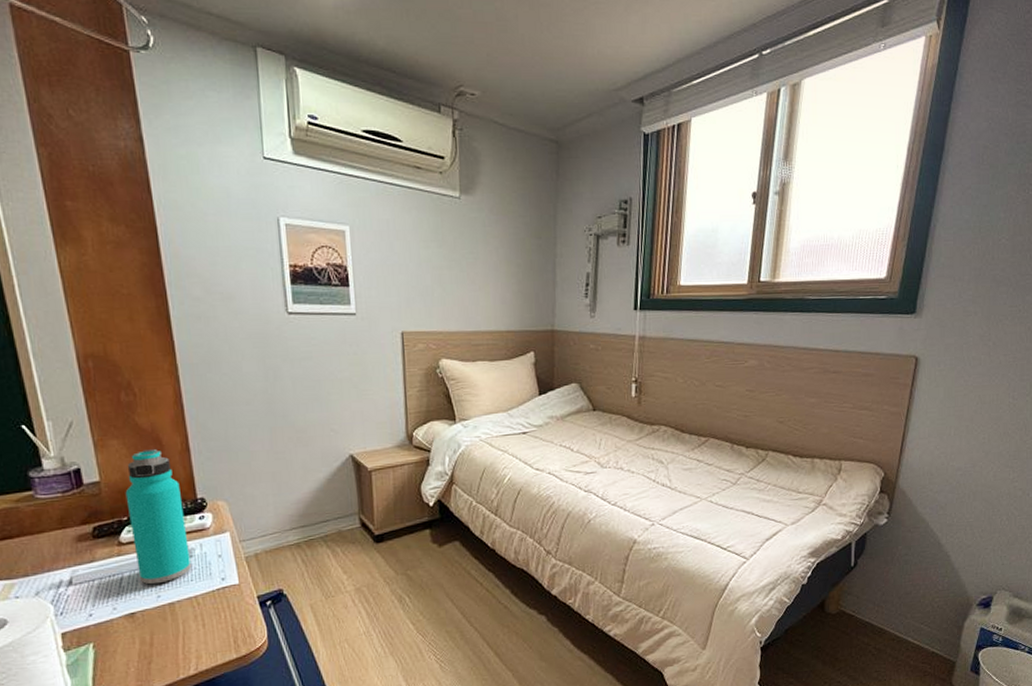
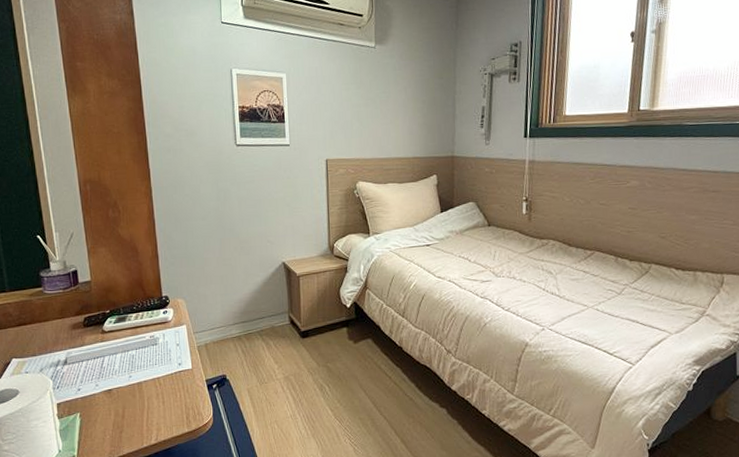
water bottle: present [125,449,191,585] -> none [109,256,156,367]

